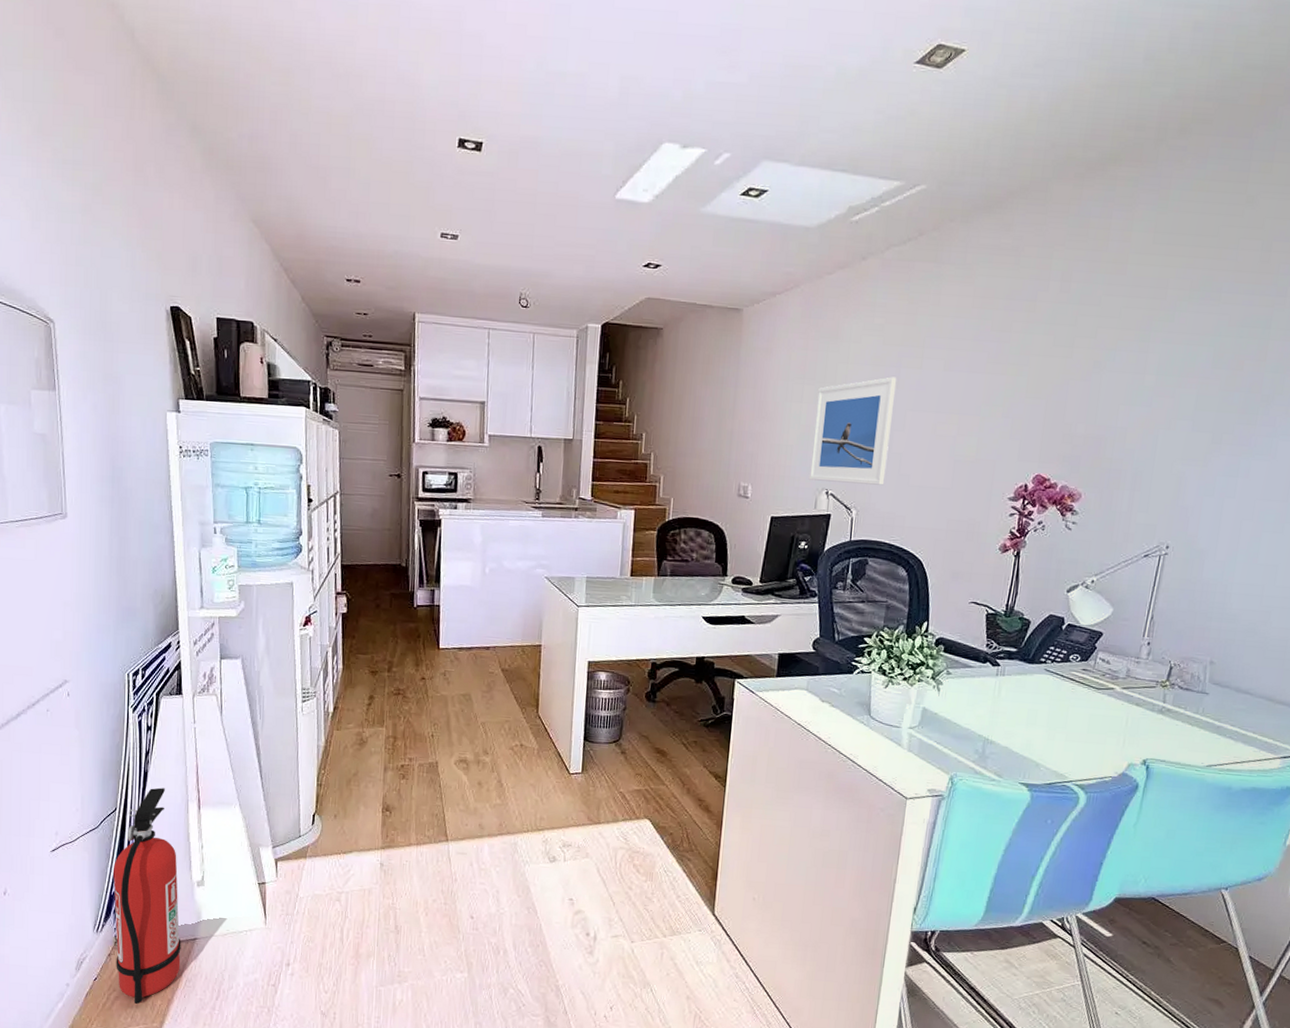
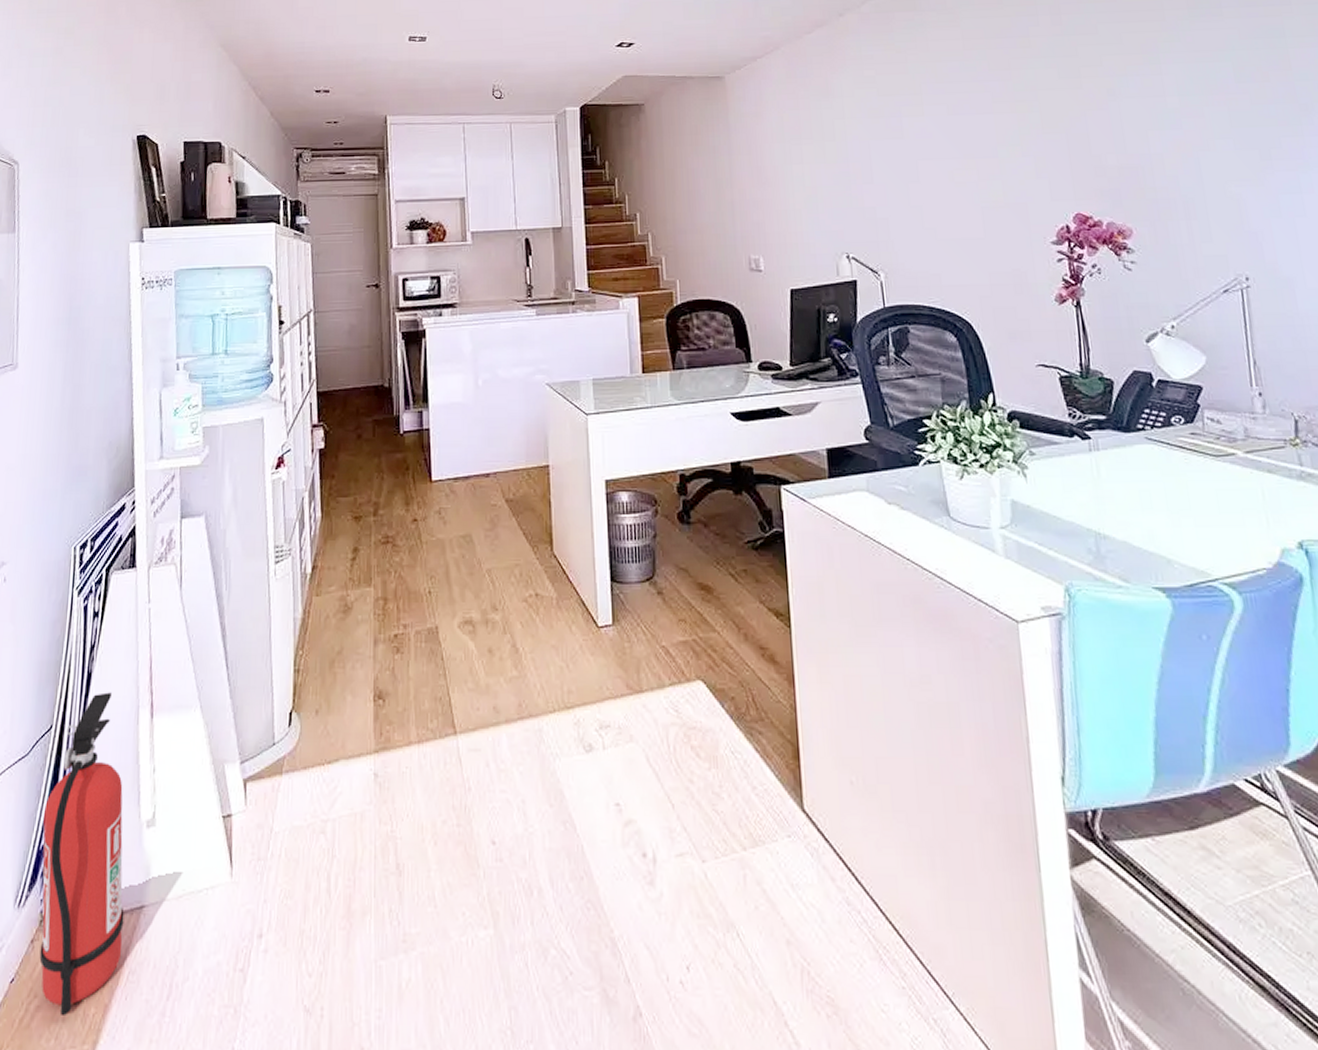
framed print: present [808,377,897,485] -> none [818,127,910,245]

